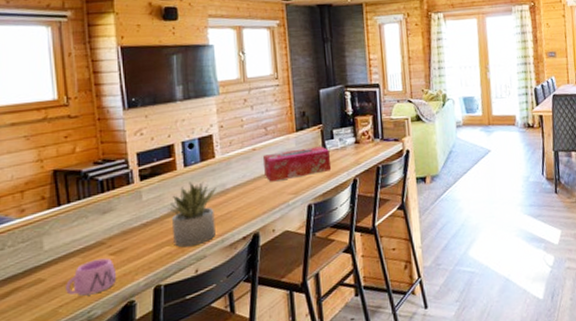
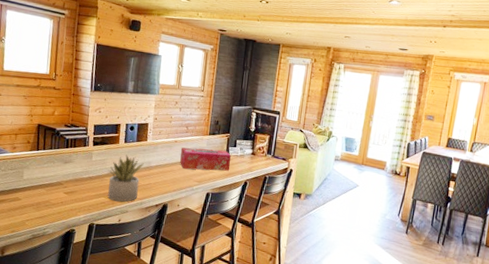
mug: present [66,258,117,296] -> none [32,194,67,218]

